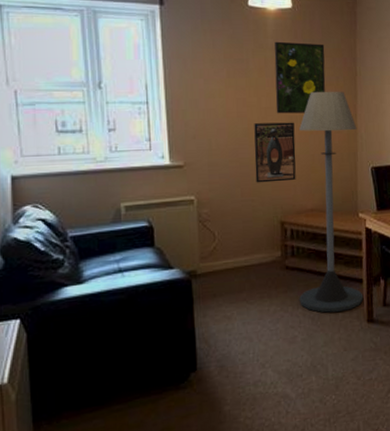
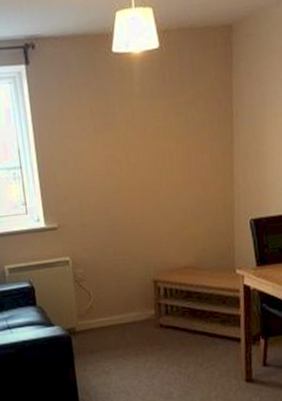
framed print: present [254,122,296,183] -> none [123,175,168,242]
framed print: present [274,41,326,114] -> none [141,84,198,168]
floor lamp: present [299,91,364,313] -> none [170,137,242,371]

